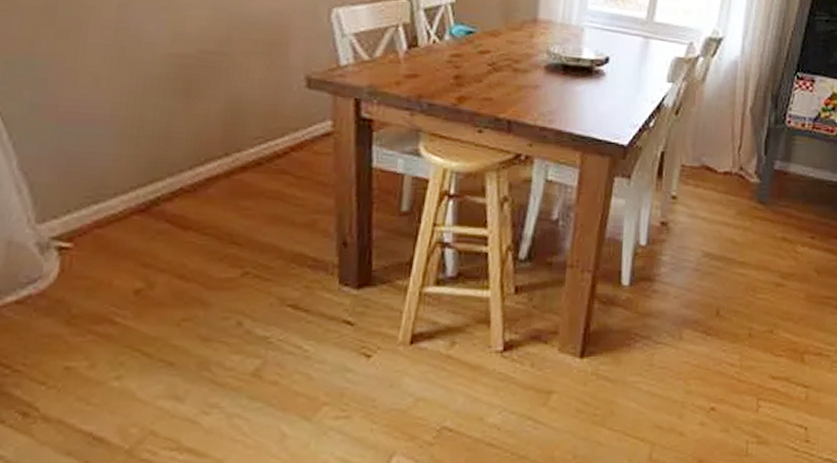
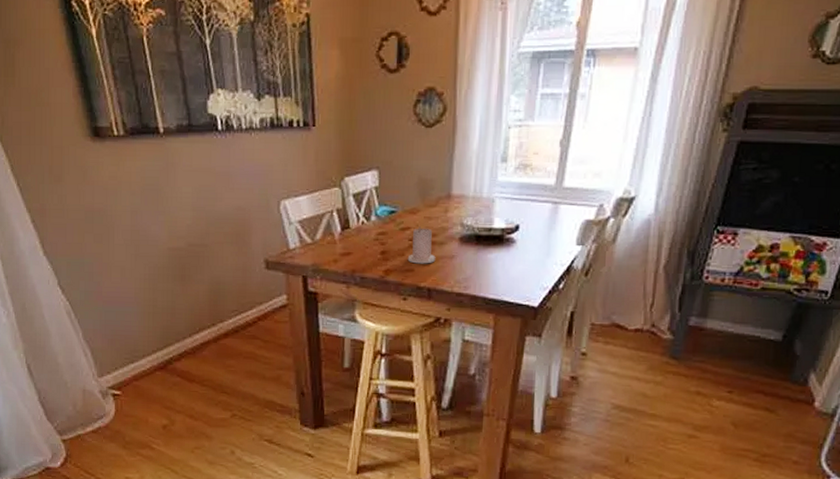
candle: none [485,50,518,93] -> present [407,226,436,264]

